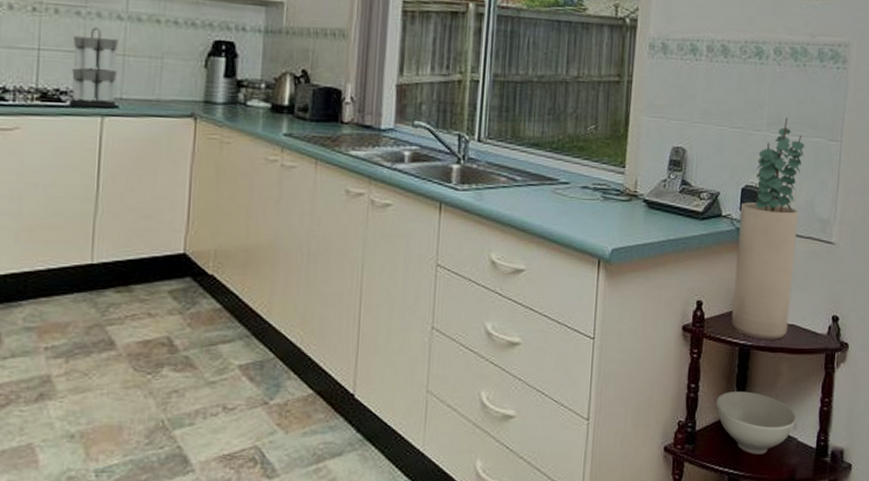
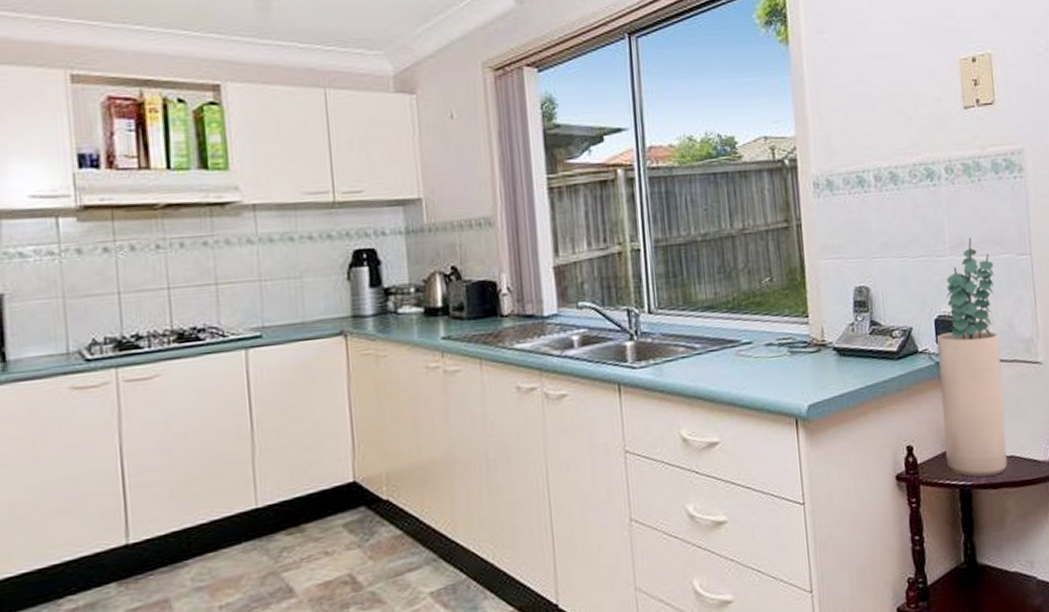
spice rack: present [68,27,118,108] -> none [204,255,260,344]
bowl: present [715,391,798,455] -> none [944,534,1033,602]

